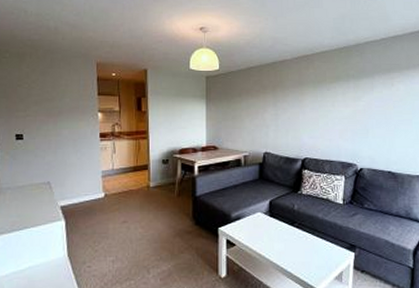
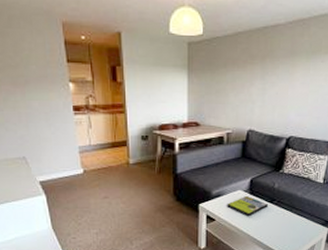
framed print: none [247,218,289,241] -> present [227,195,268,217]

